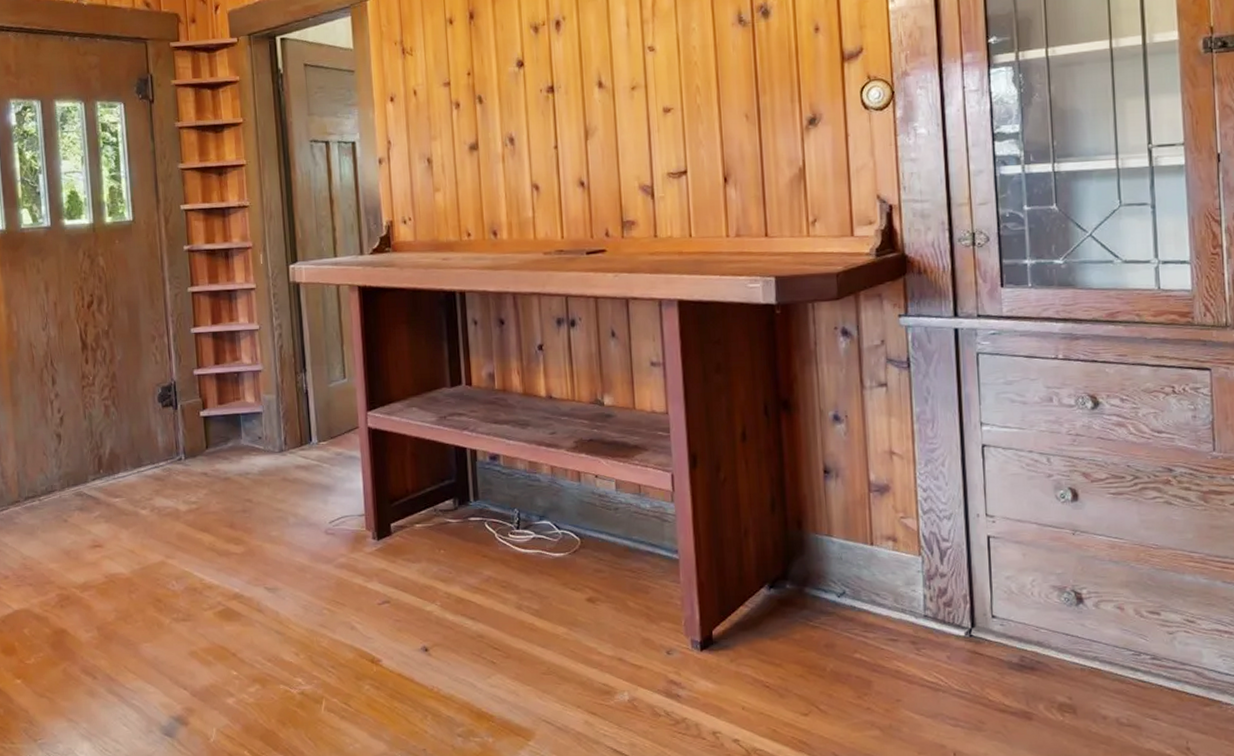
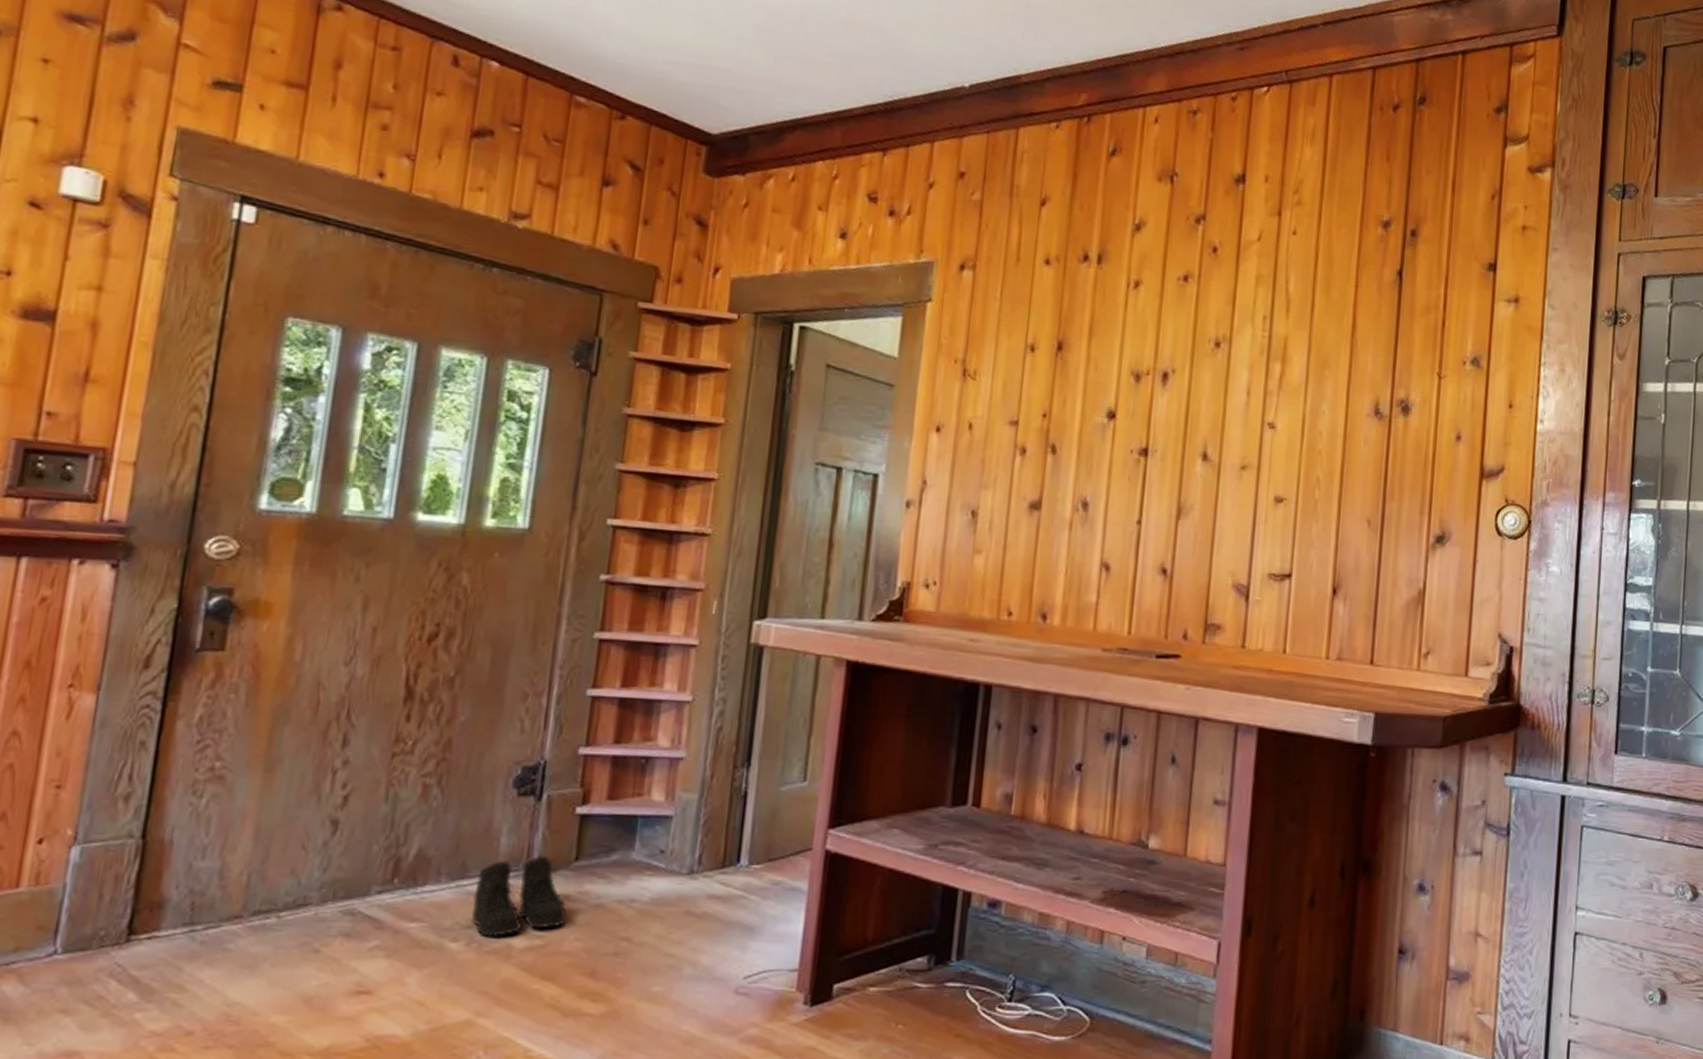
boots: none [149,447,209,505] -> present [470,855,567,937]

